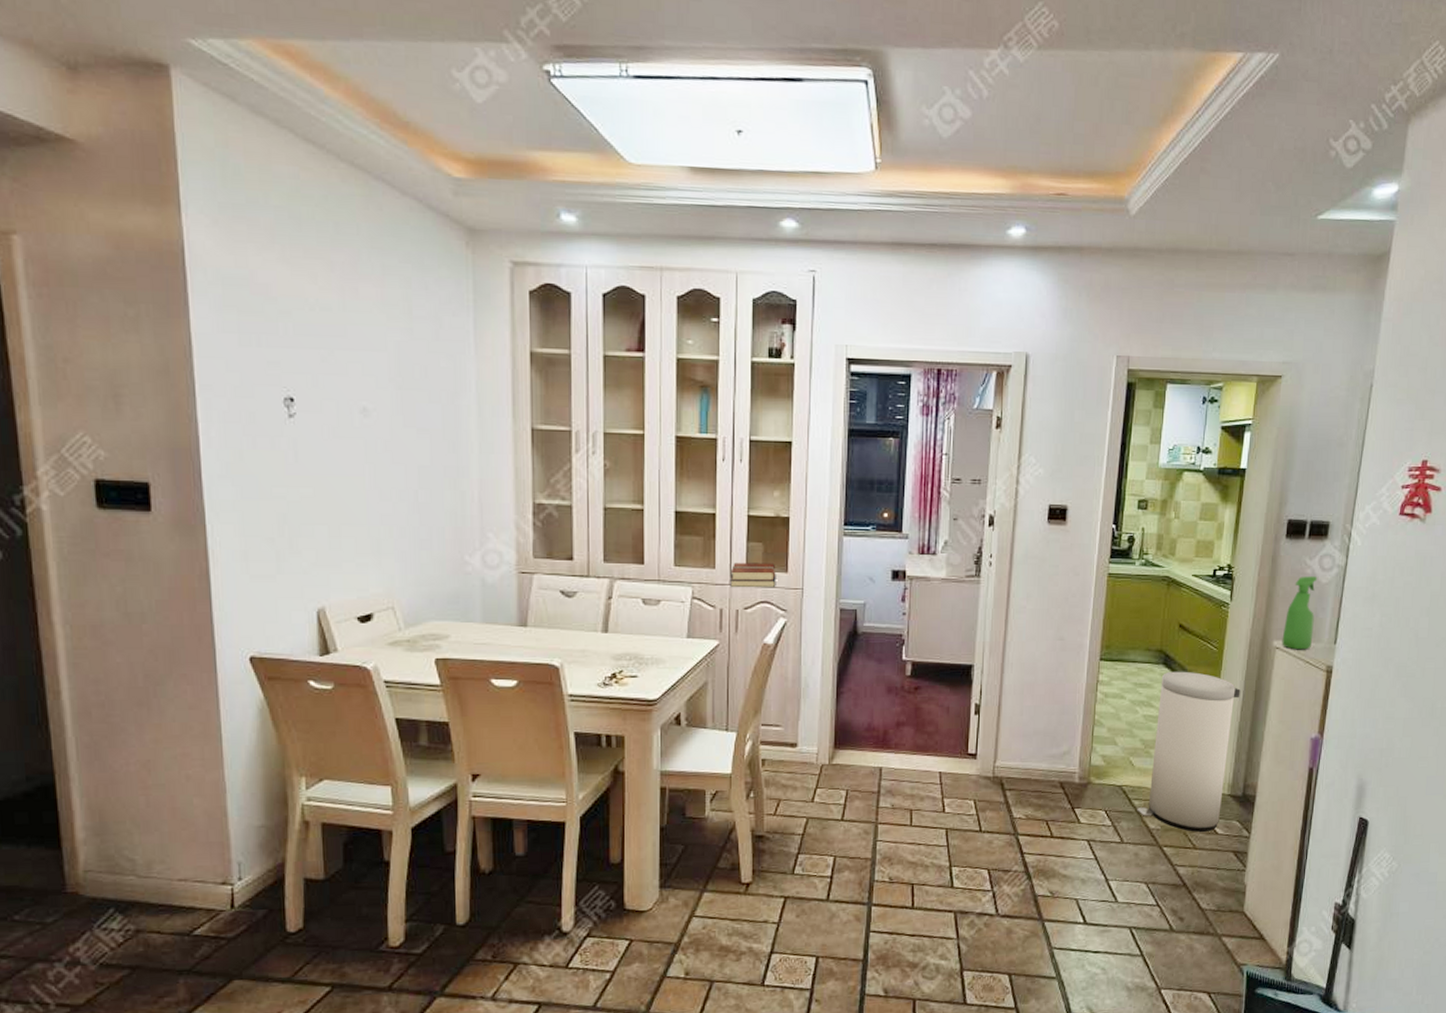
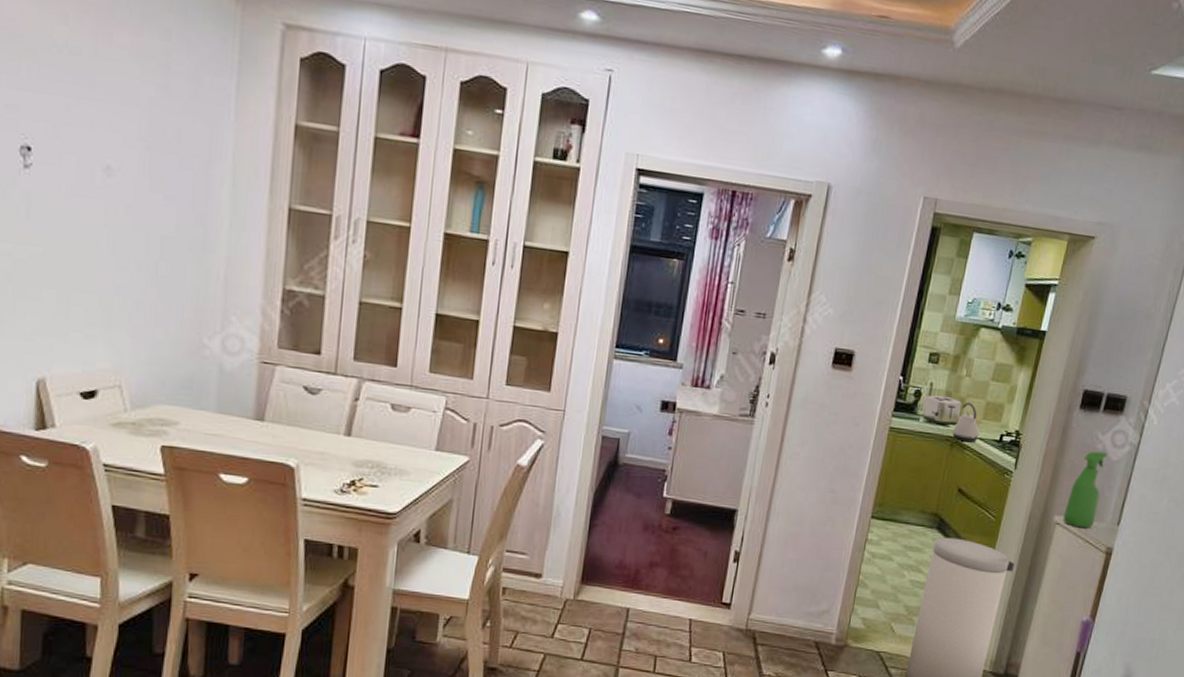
books: present [730,562,776,588] -> none [487,375,538,407]
toaster: none [1138,538,1173,567] -> present [923,395,962,425]
kettle: none [1167,543,1193,580] -> present [952,402,980,443]

